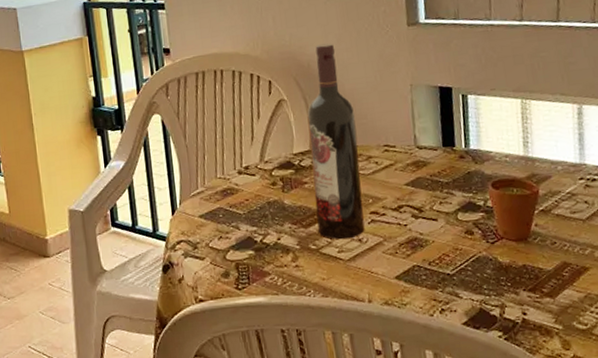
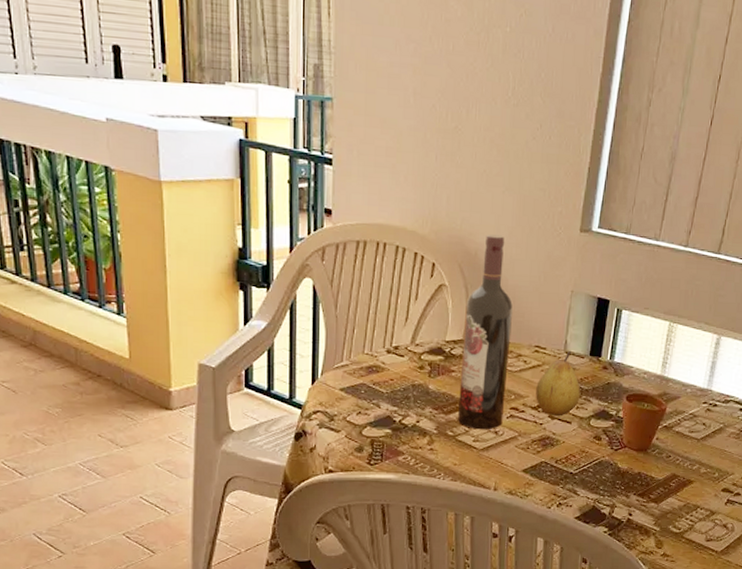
fruit: none [393,145,442,215] -> present [536,351,580,416]

